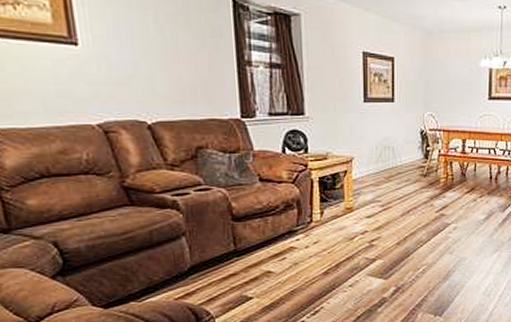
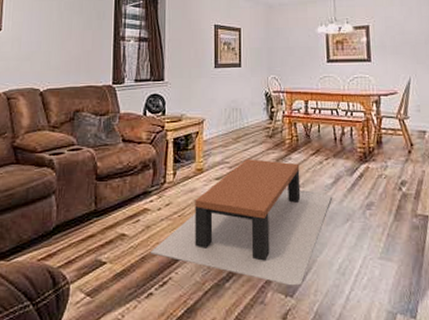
coffee table: none [300,197,483,307] -> present [151,159,332,286]

